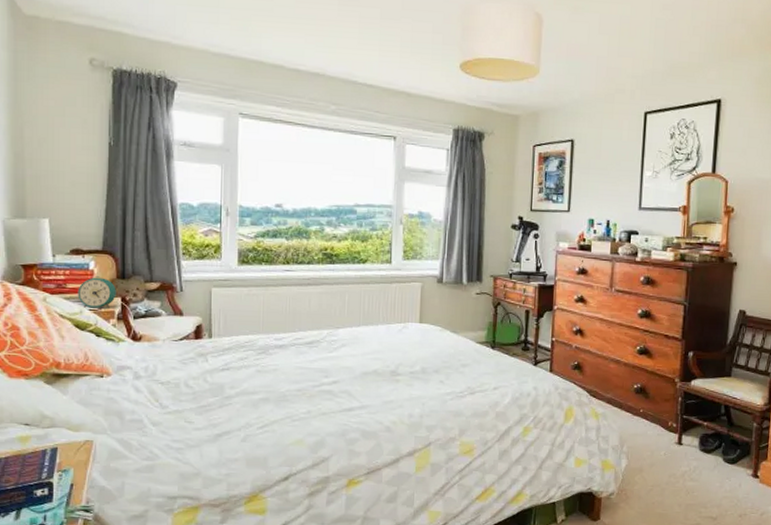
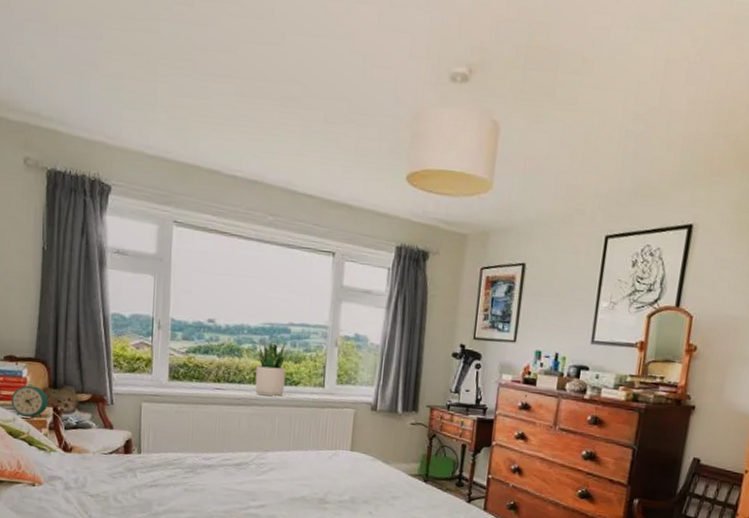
planter: none [324,220,354,275] -> present [255,339,287,397]

